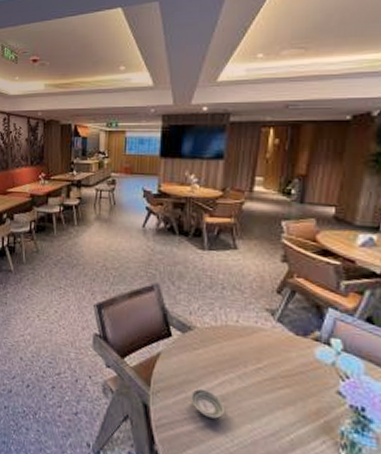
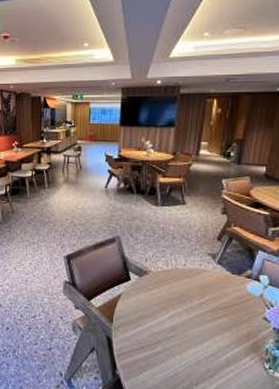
saucer: present [190,388,226,419] -> none [146,321,175,346]

